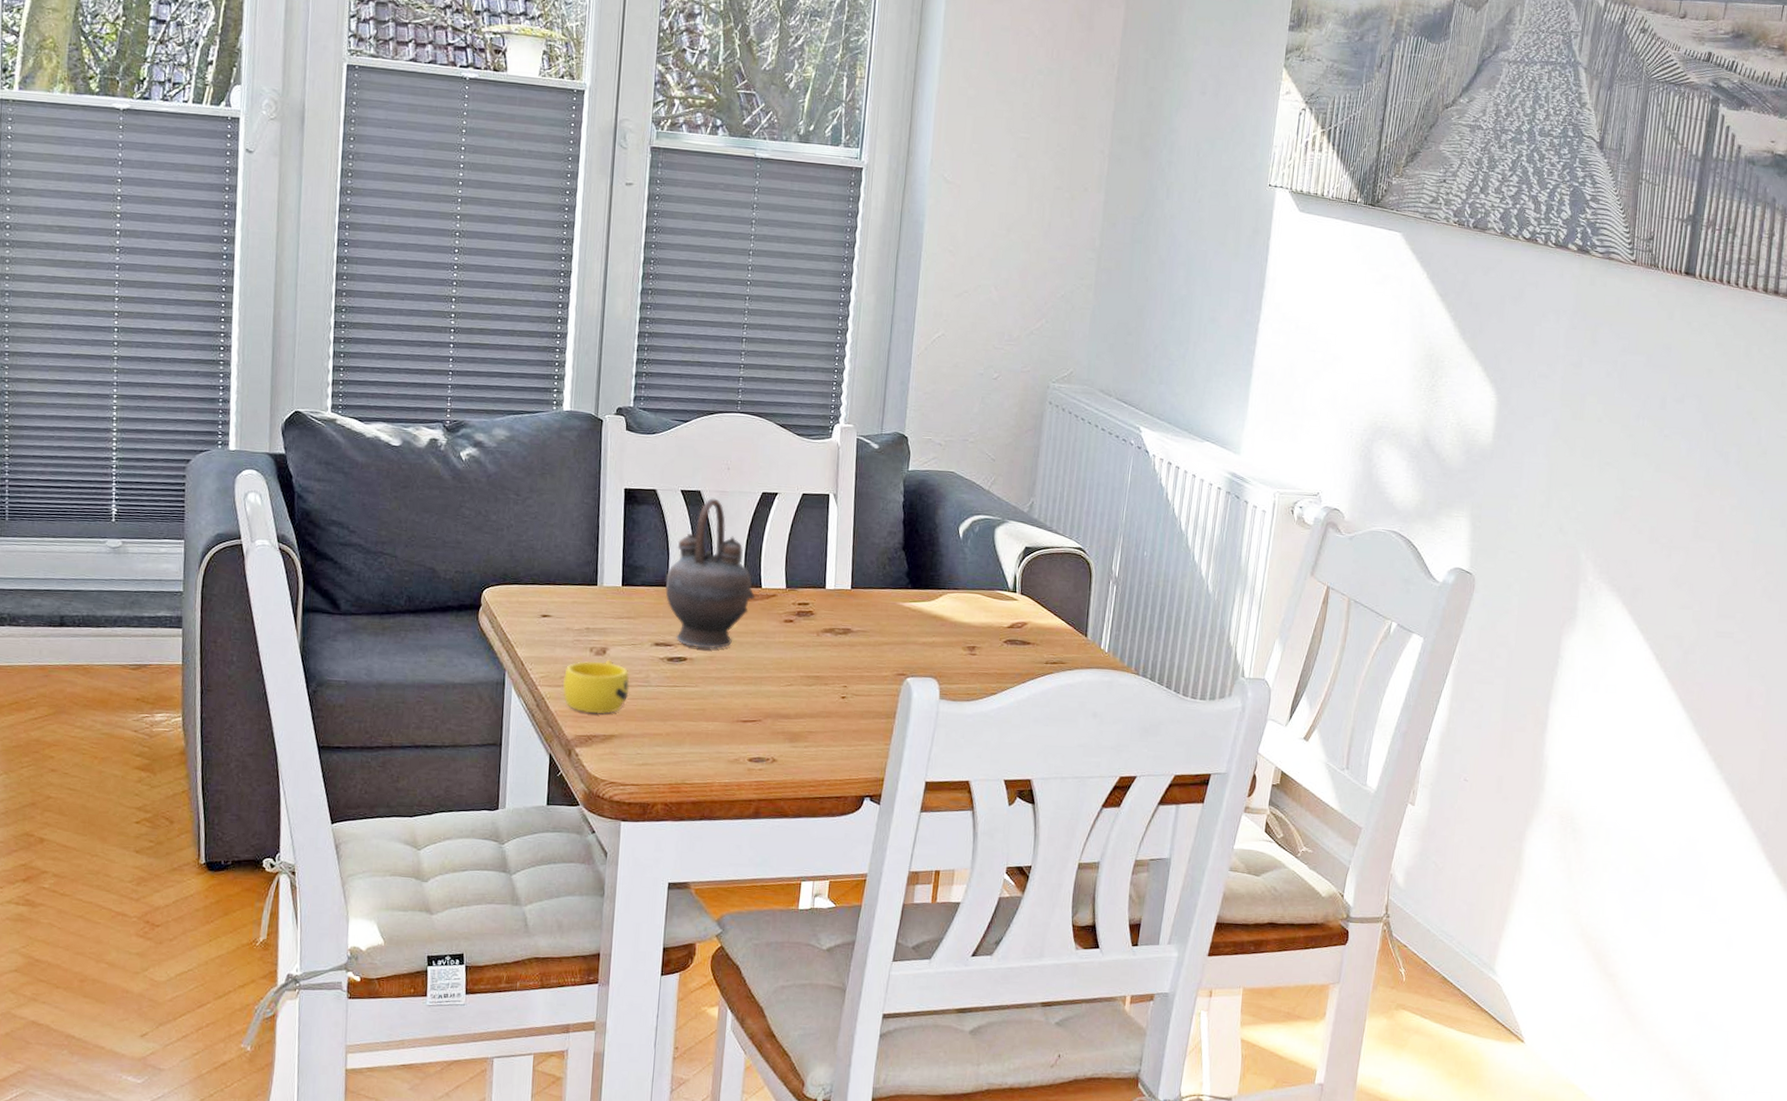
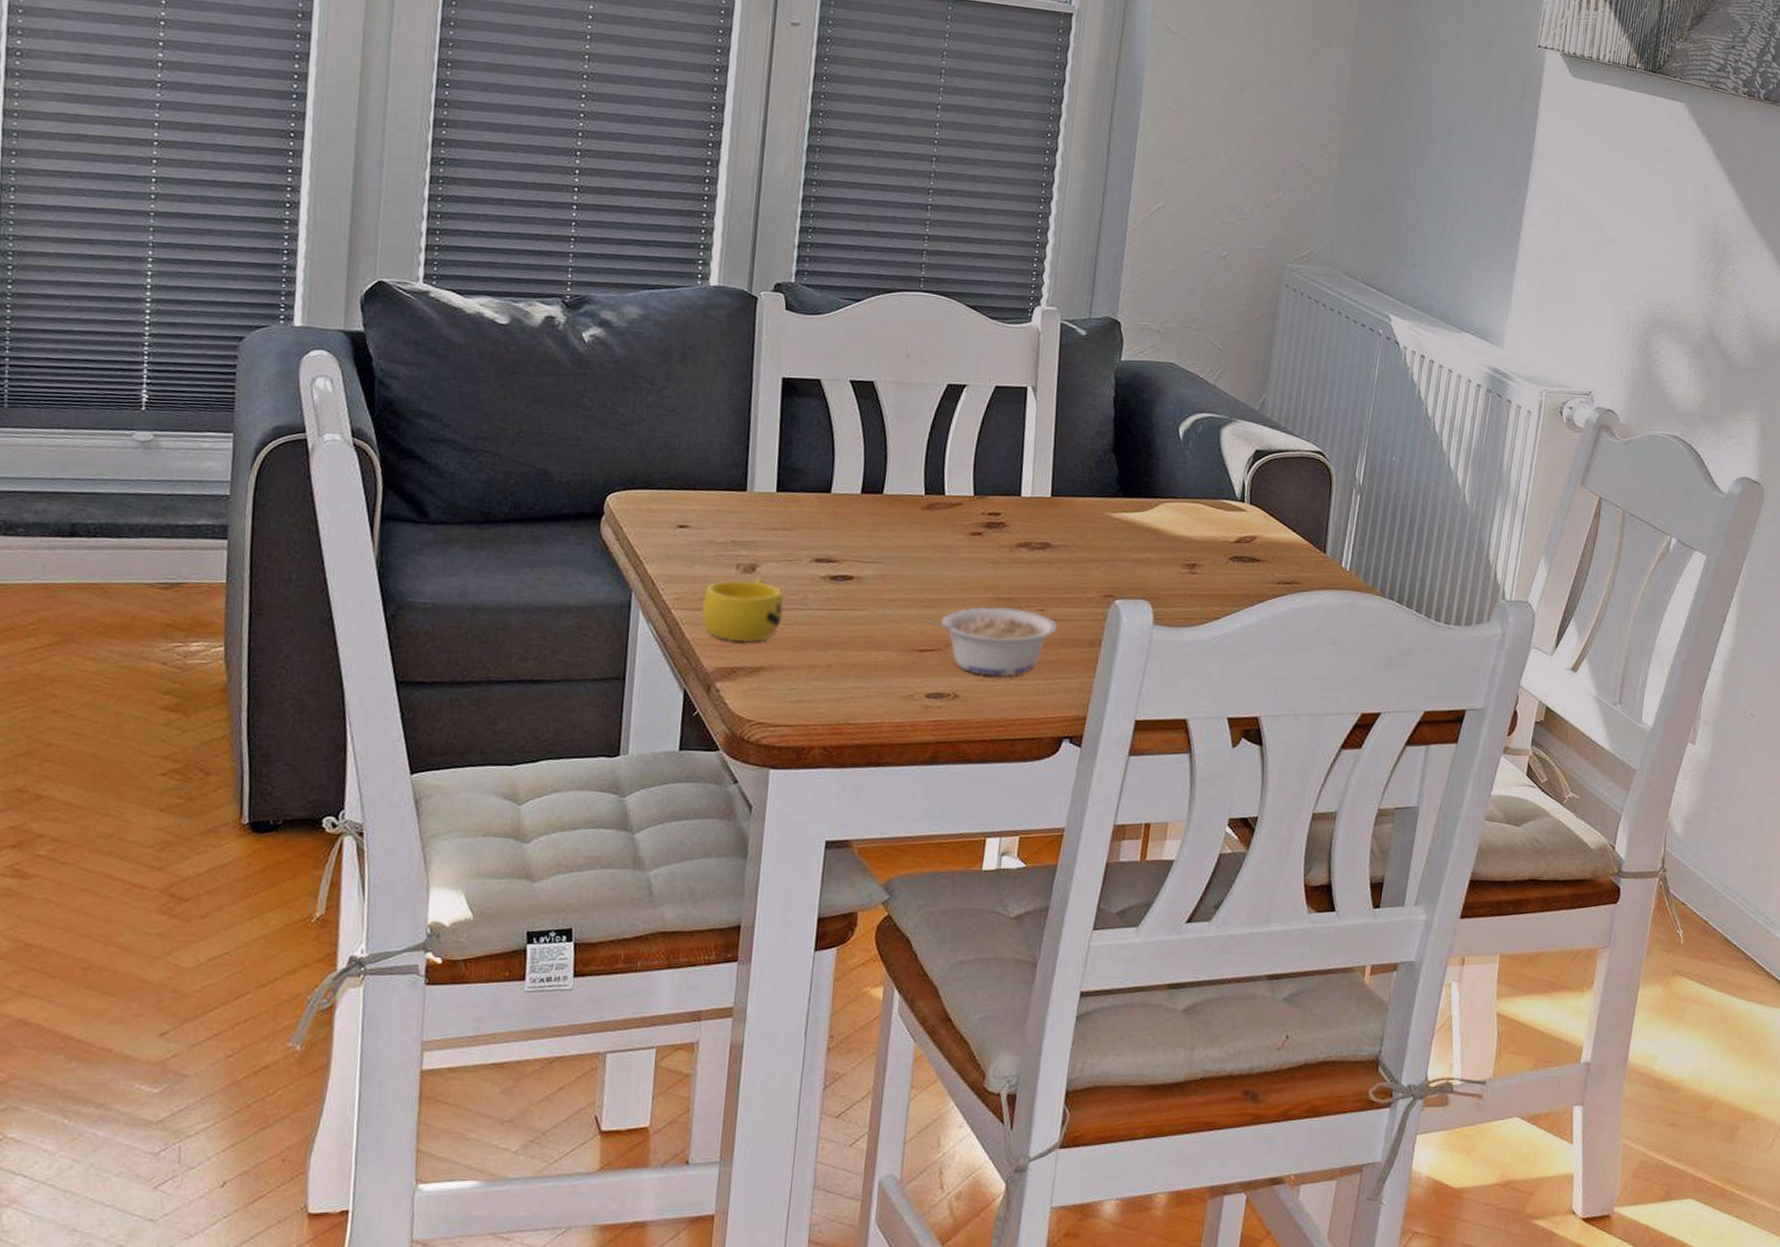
teapot: present [665,498,756,649] -> none [829,390,937,567]
legume: none [747,684,858,743] -> present [925,607,1058,676]

